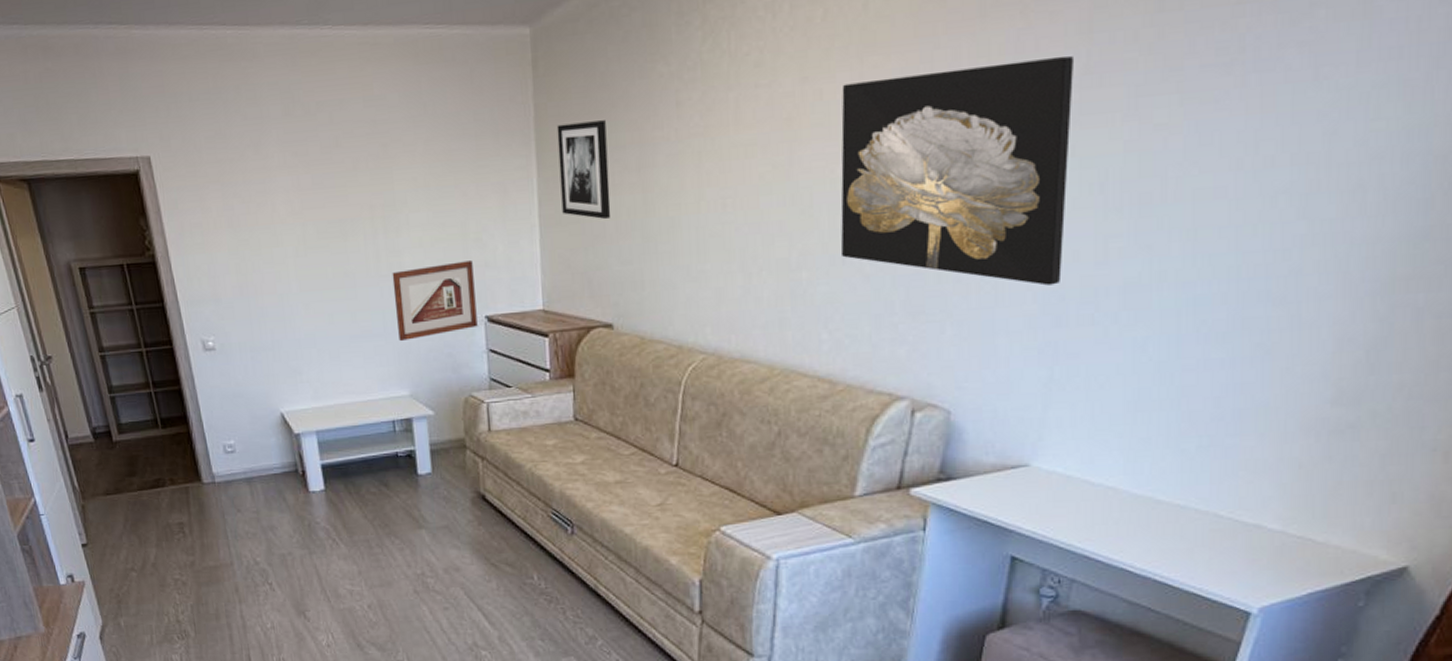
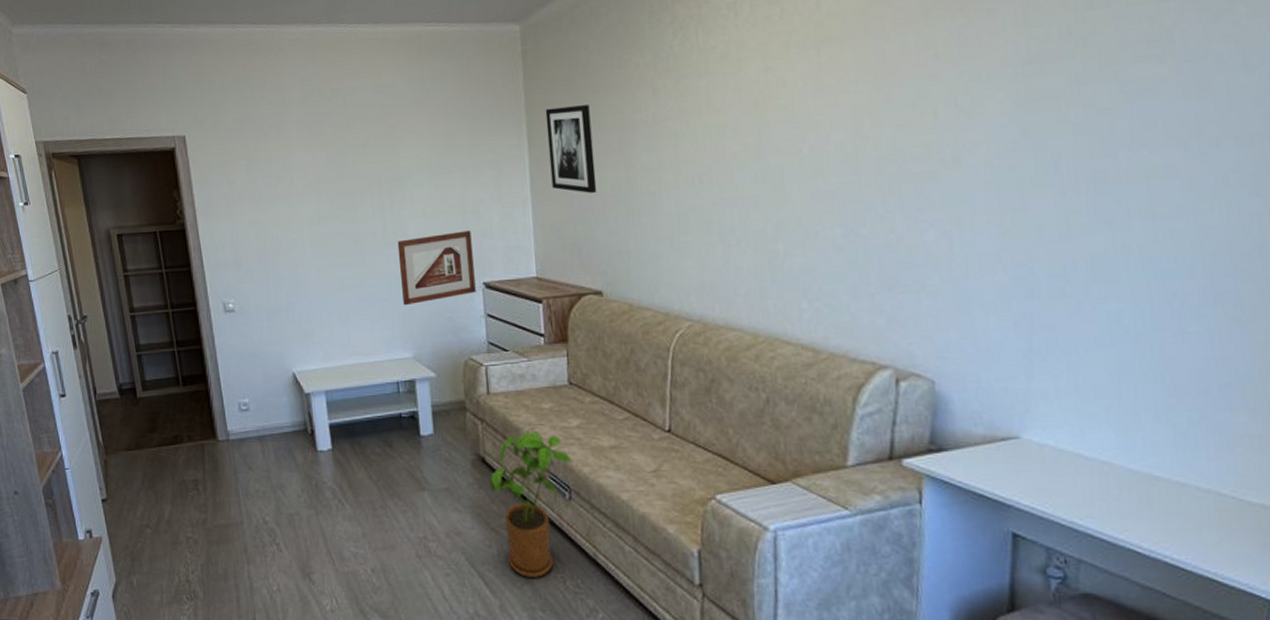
house plant: none [489,468,576,609] -> present [488,431,572,578]
wall art: present [840,55,1073,286] -> none [802,48,1029,259]

